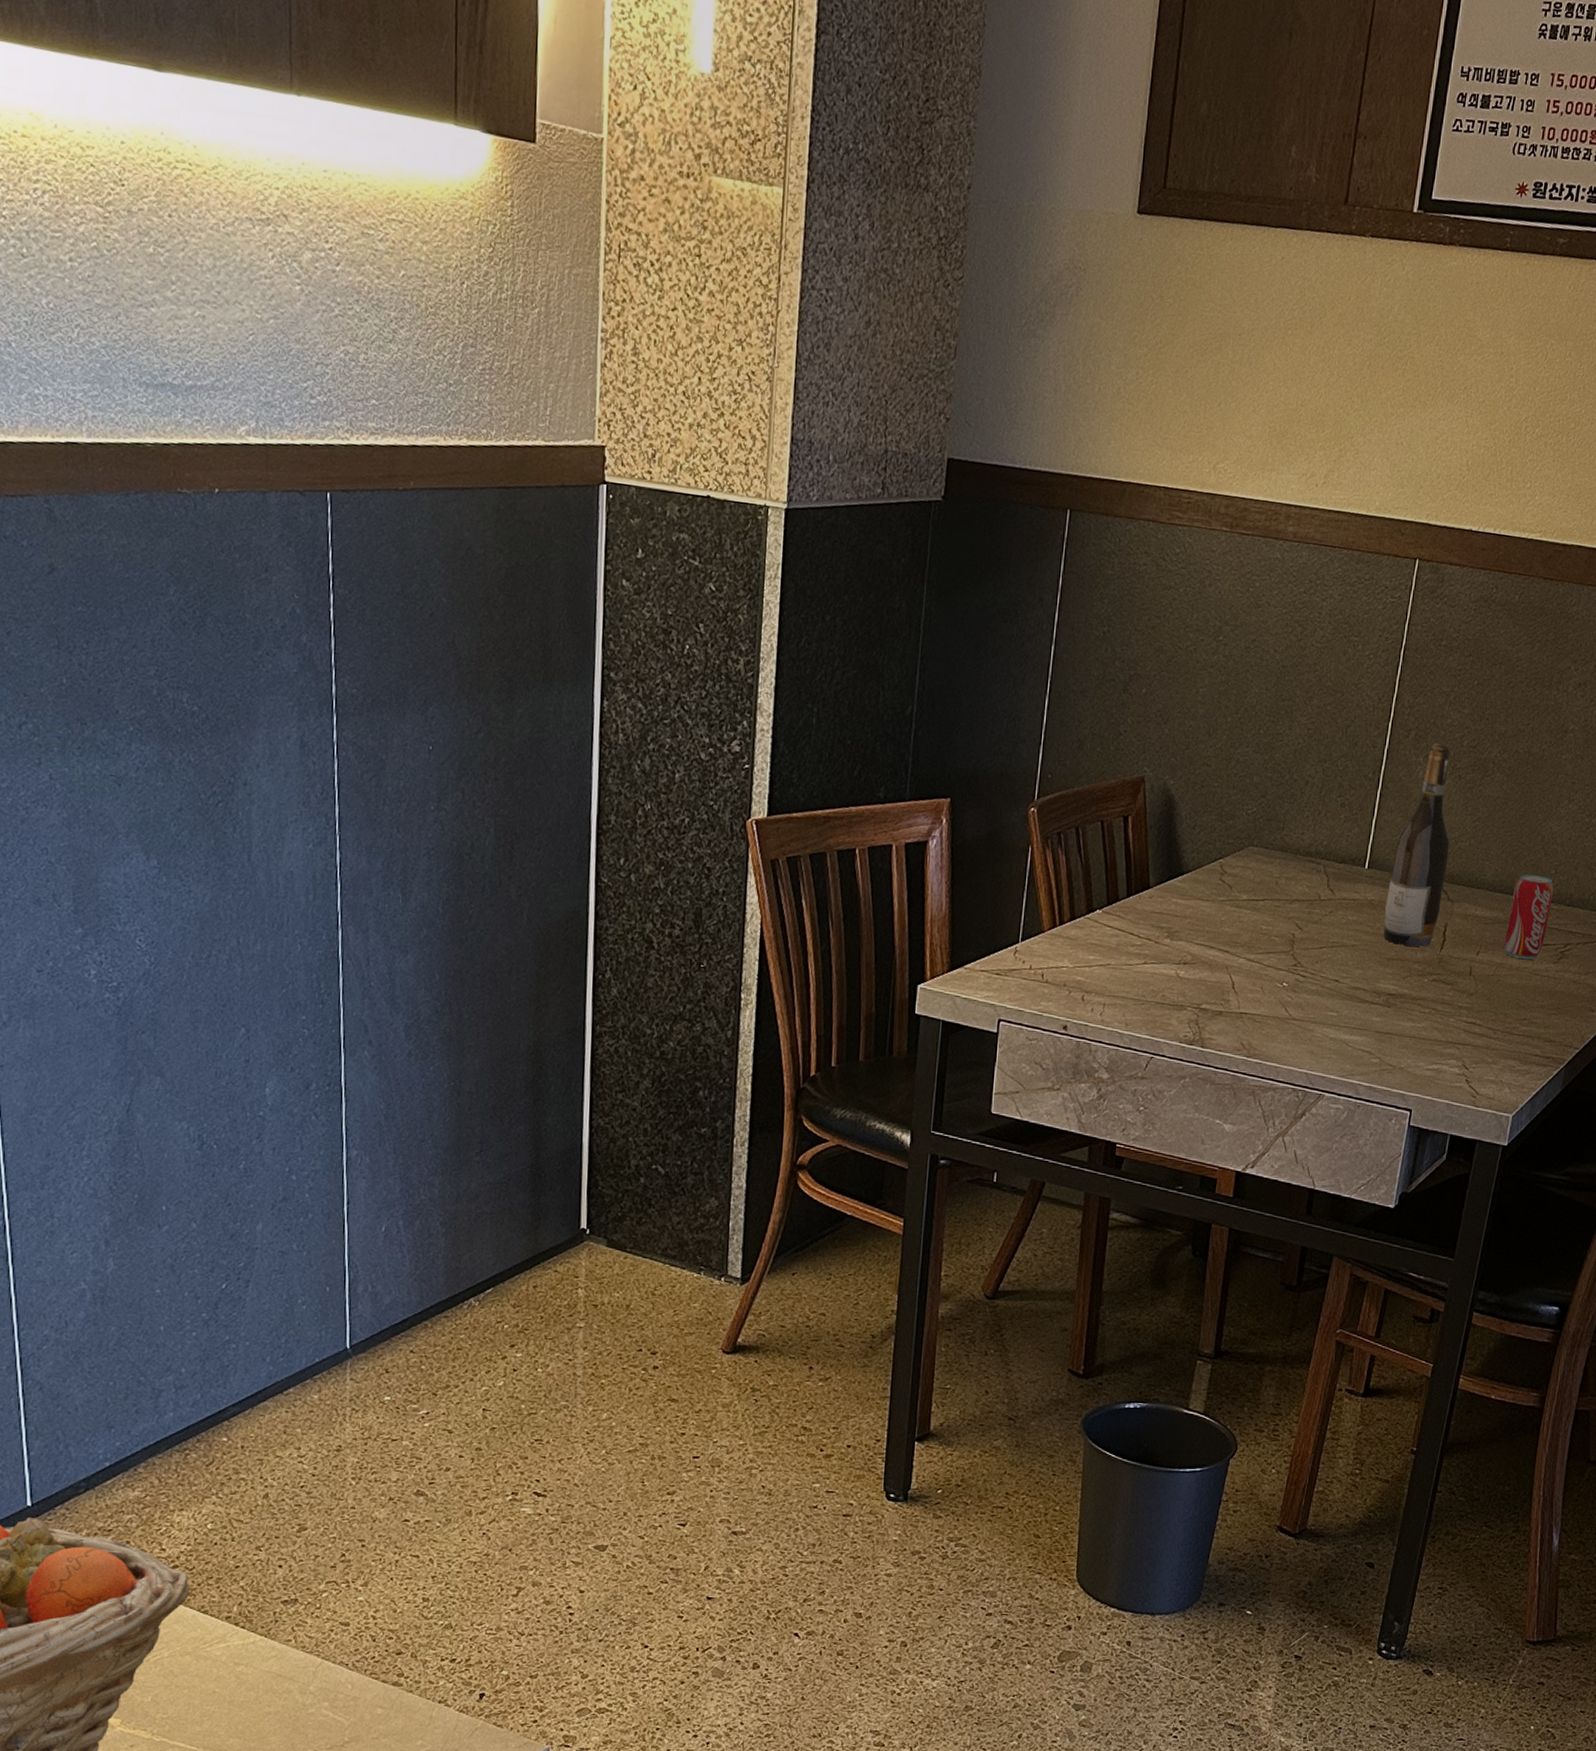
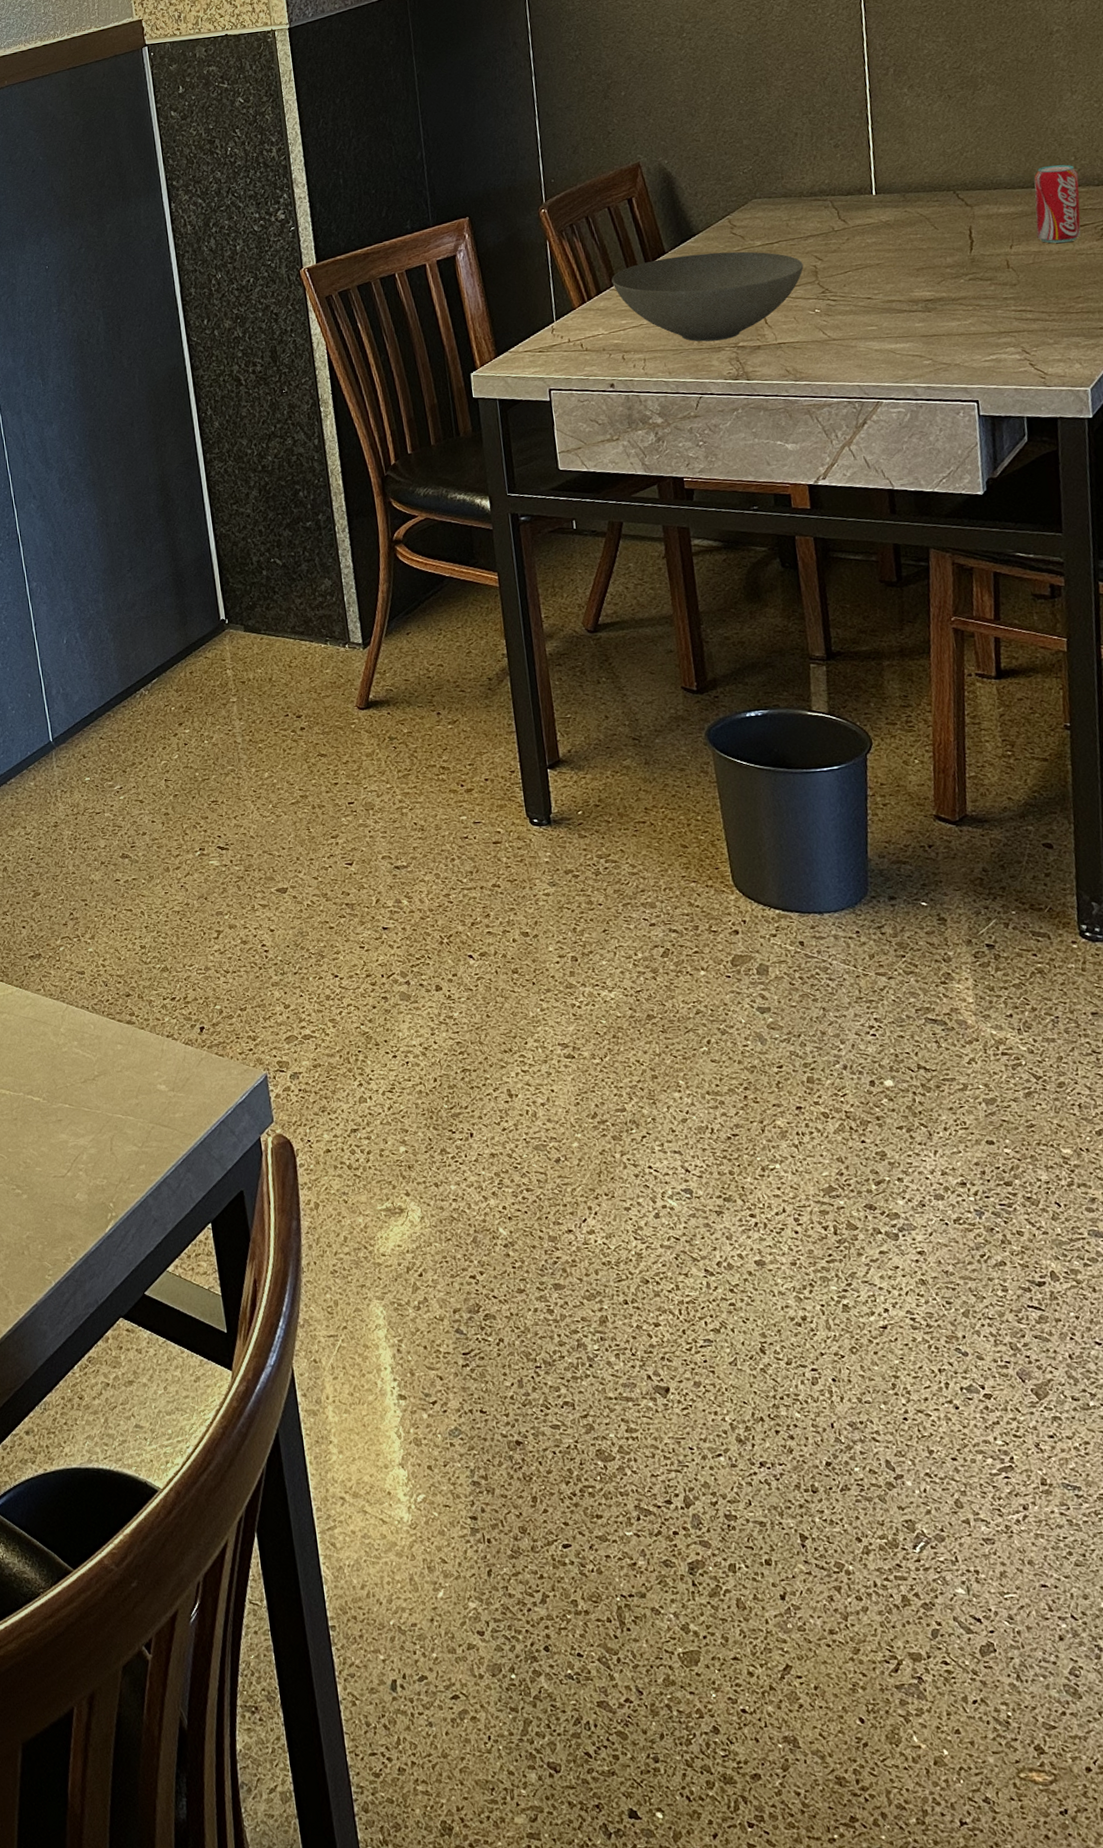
bowl: none [1088,893,1283,998] -> present [611,251,804,342]
wine bottle: present [1383,743,1450,947] -> none [900,72,961,255]

